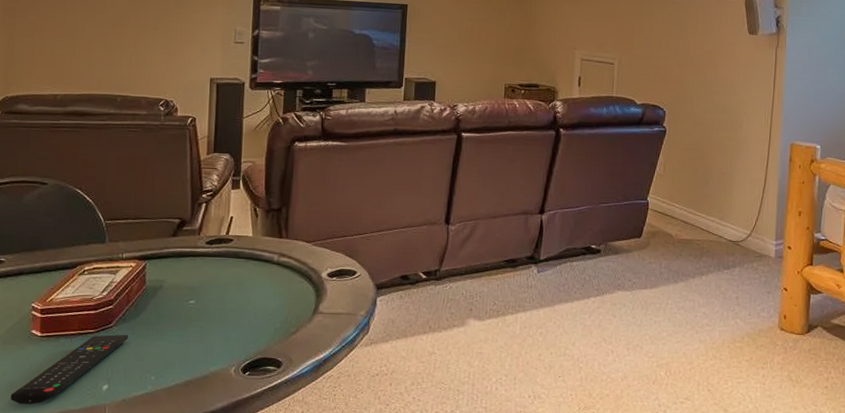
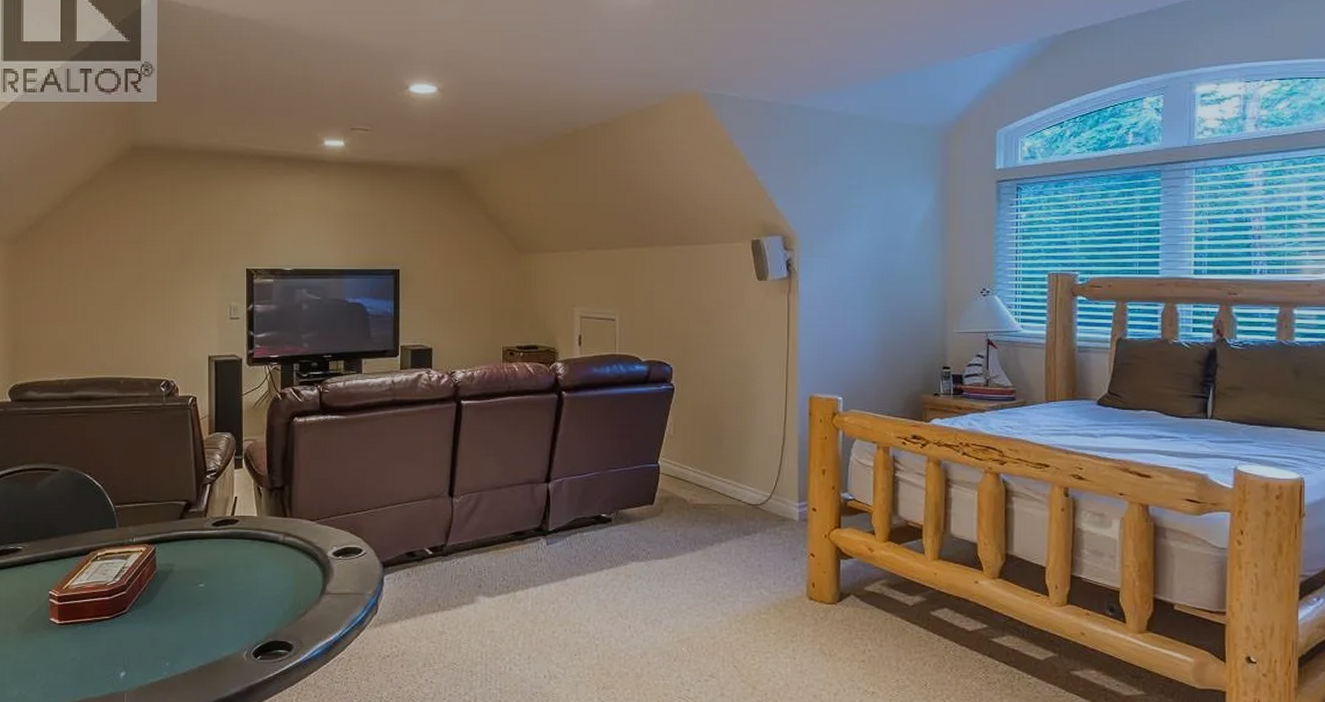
remote control: present [10,334,129,404] -> none [33,620,143,693]

